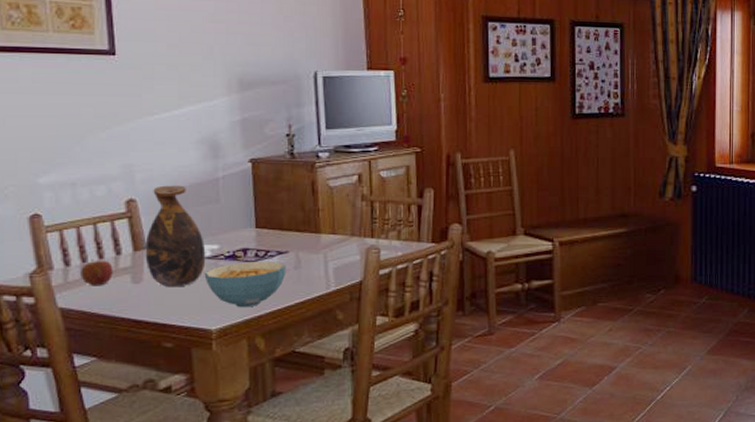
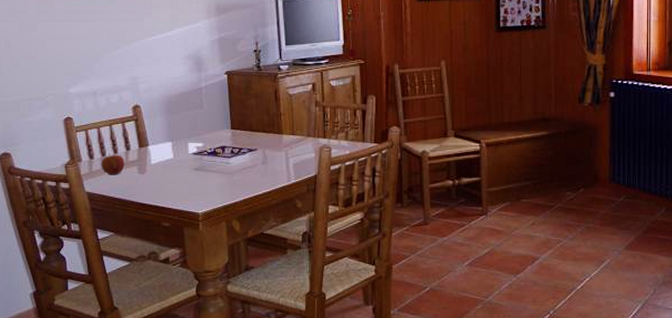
vase: present [145,185,206,288] -> none [148,94,193,178]
cereal bowl: present [204,260,286,308] -> none [192,156,256,196]

